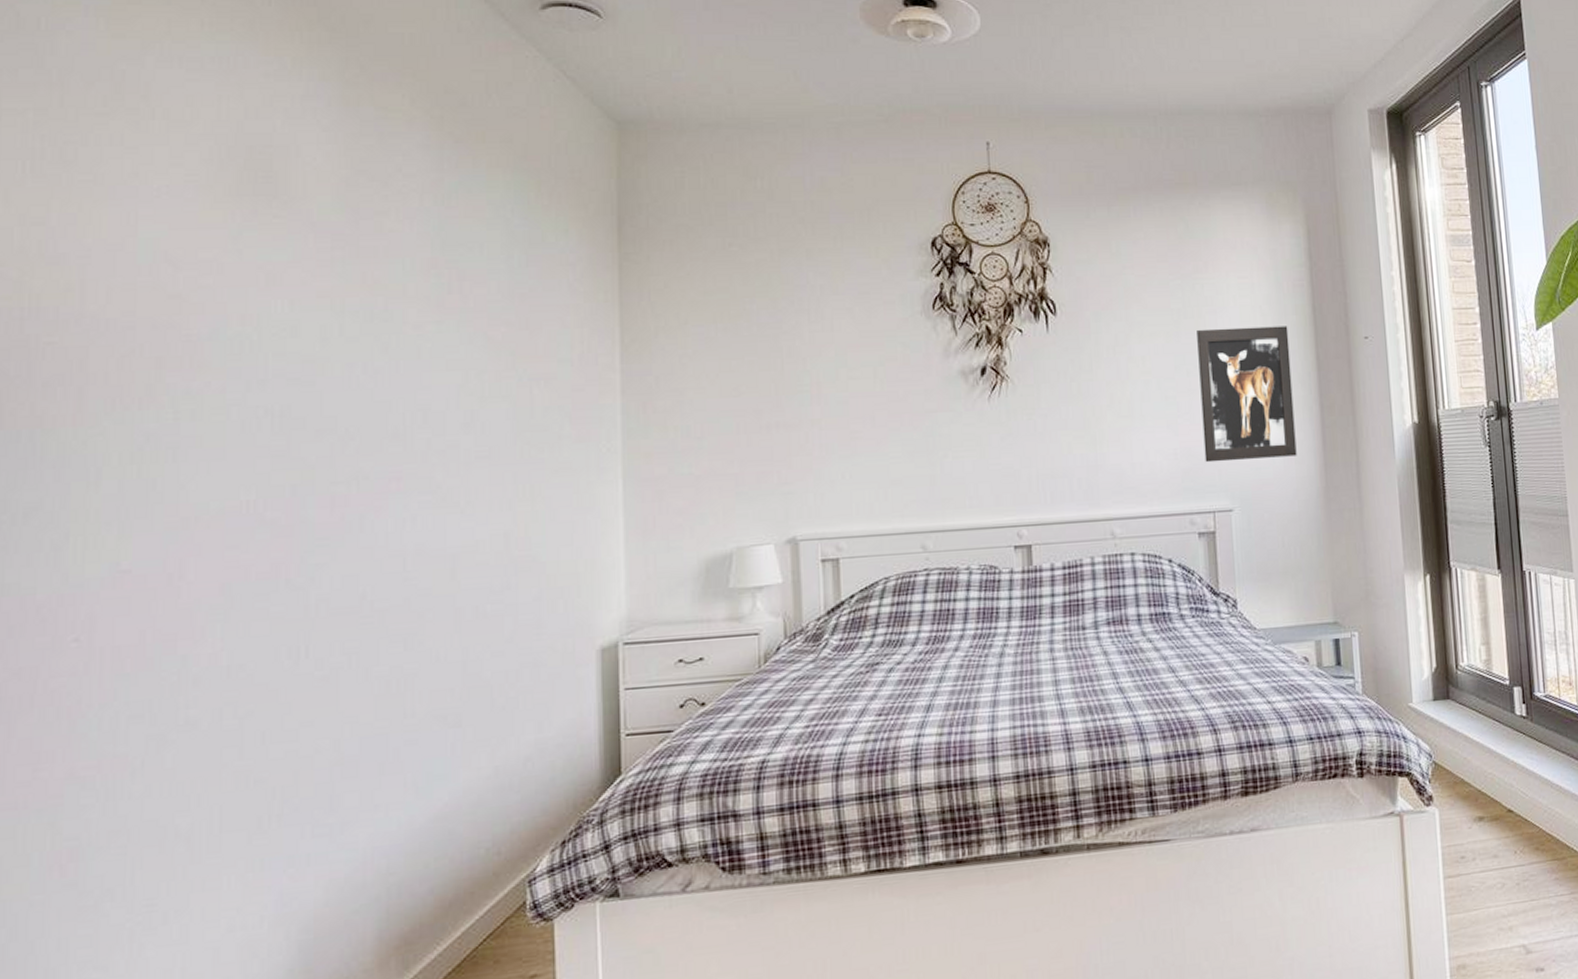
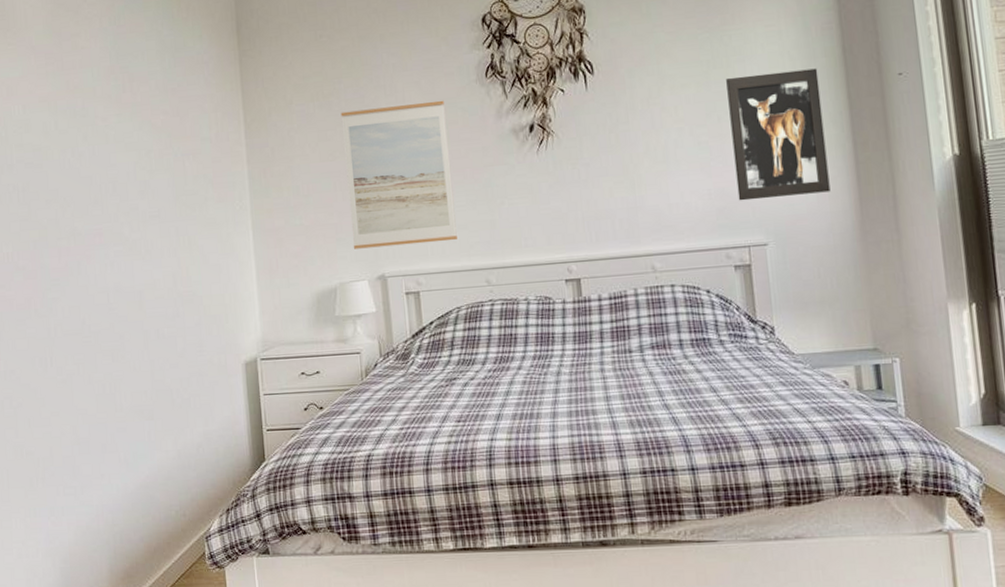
wall art: none [750,332,889,506] -> present [340,100,457,249]

